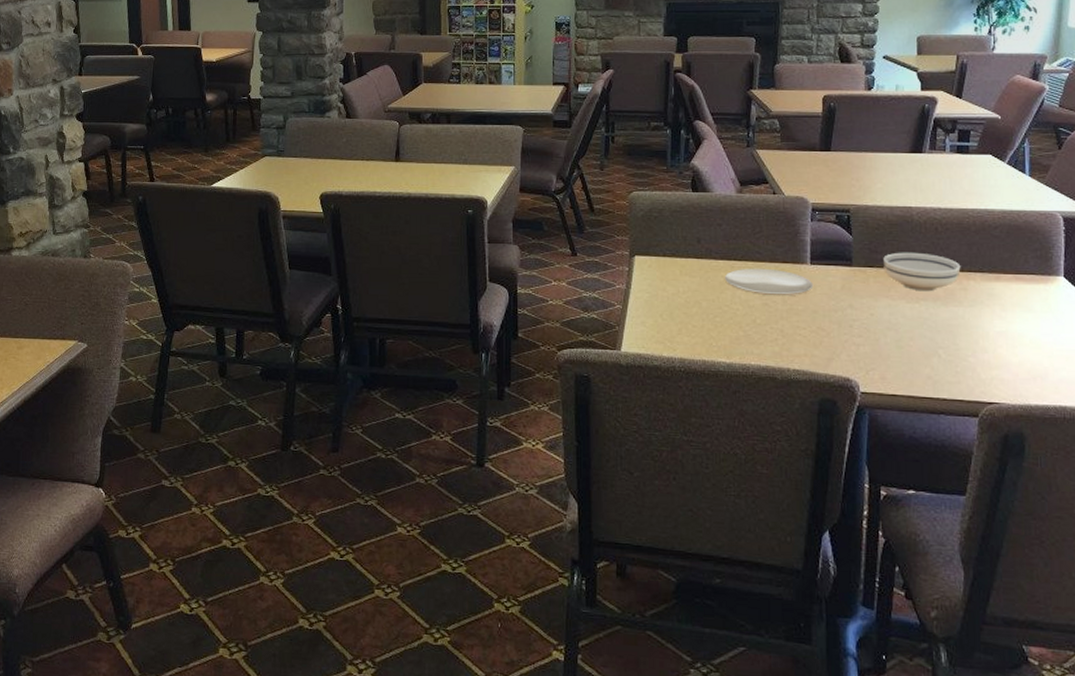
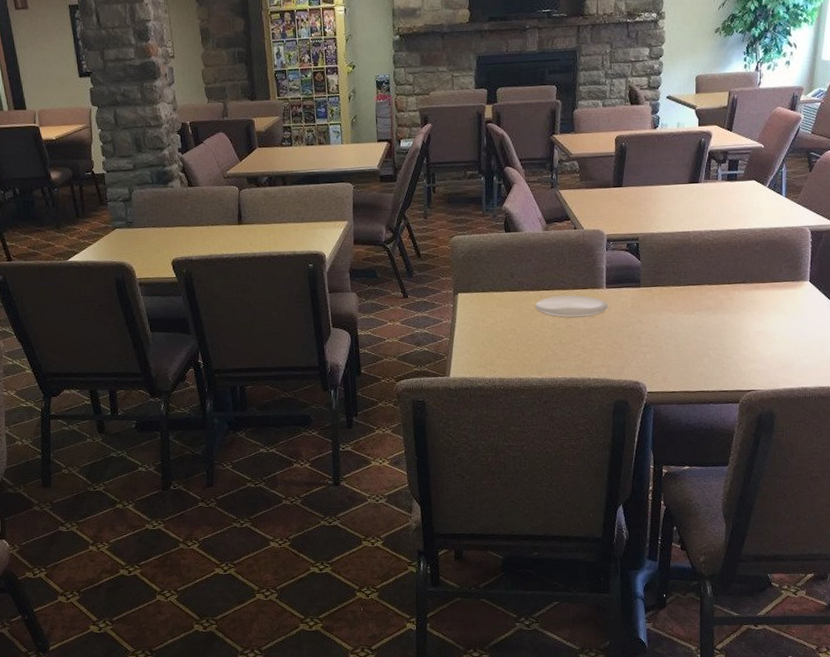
bowl: present [883,252,961,290] -> none [666,270,728,303]

